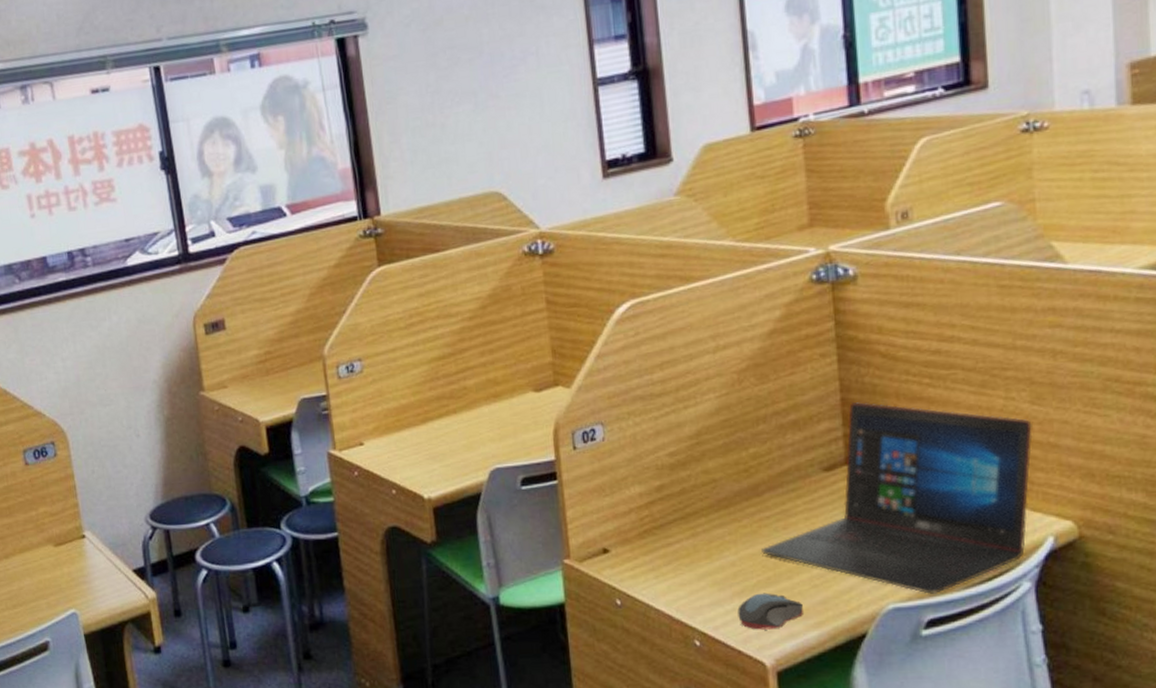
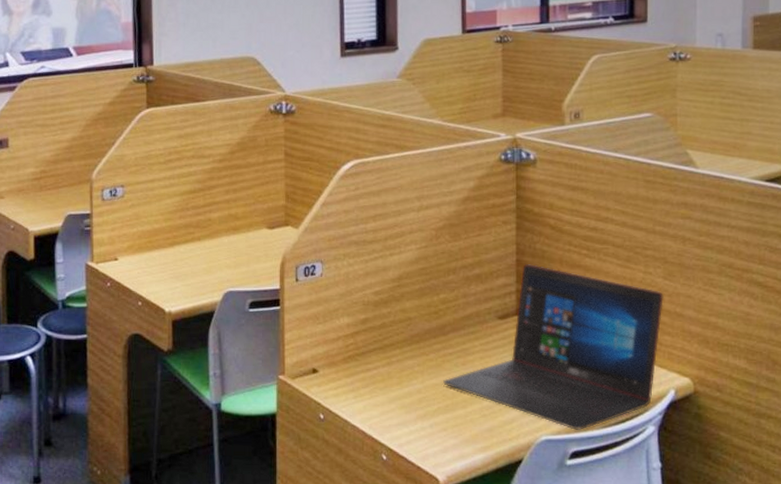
computer mouse: present [737,592,803,630] -> none [420,418,473,450]

